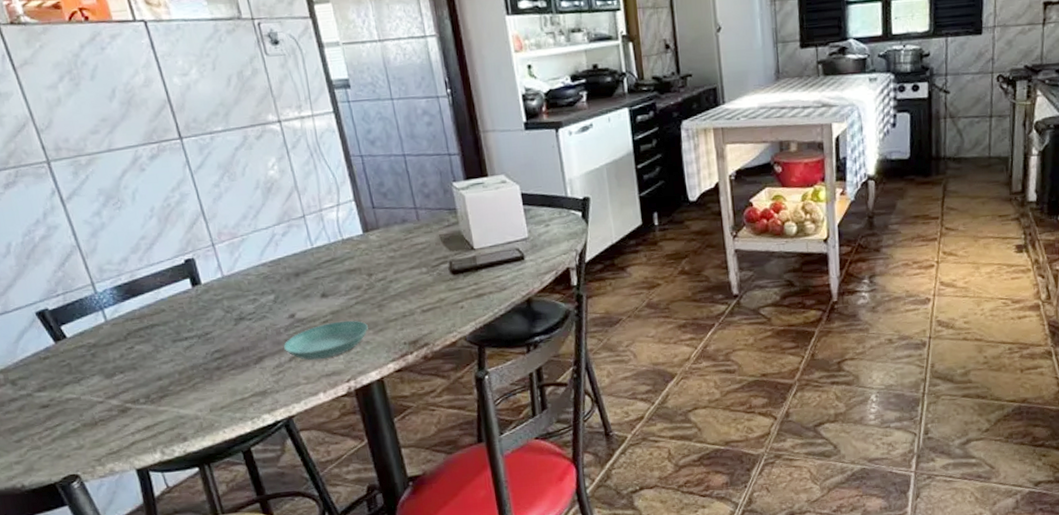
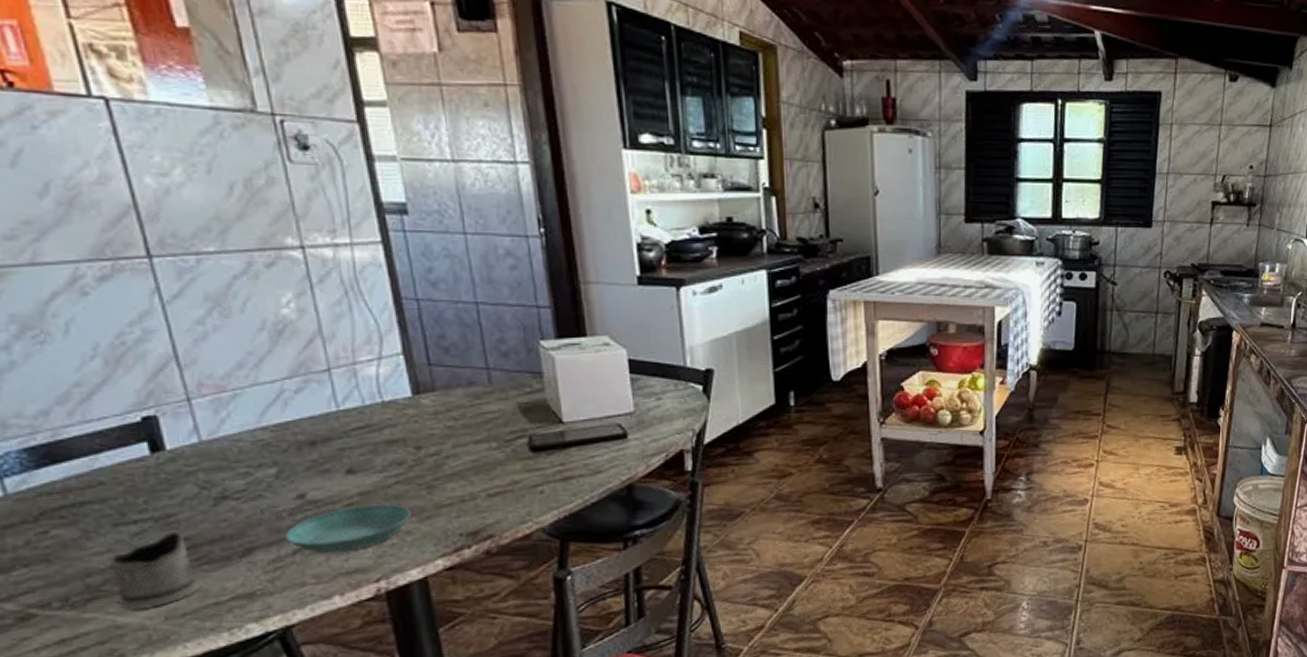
tea glass holder: none [154,345,232,405] -> present [78,531,202,611]

